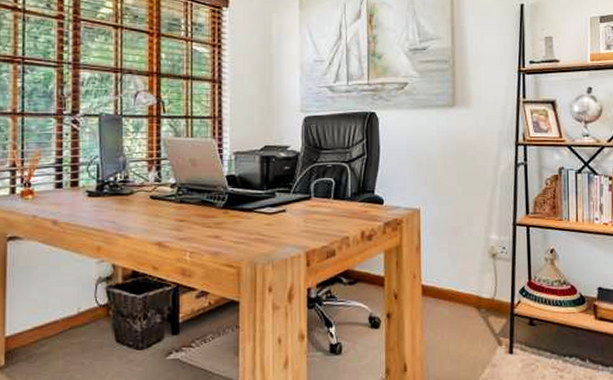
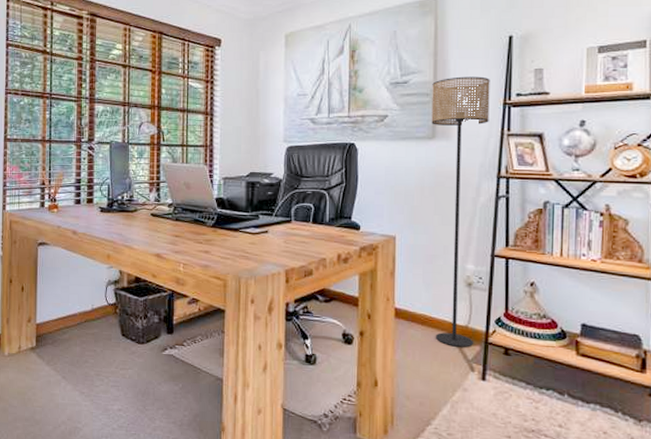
floor lamp: none [450,43,506,321] -> present [431,76,490,348]

